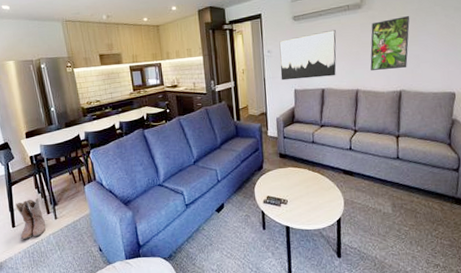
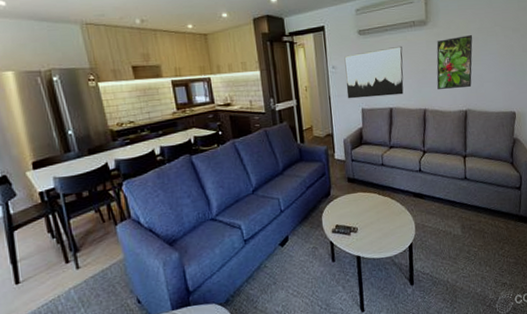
boots: present [15,198,46,240] -> none [19,244,64,299]

